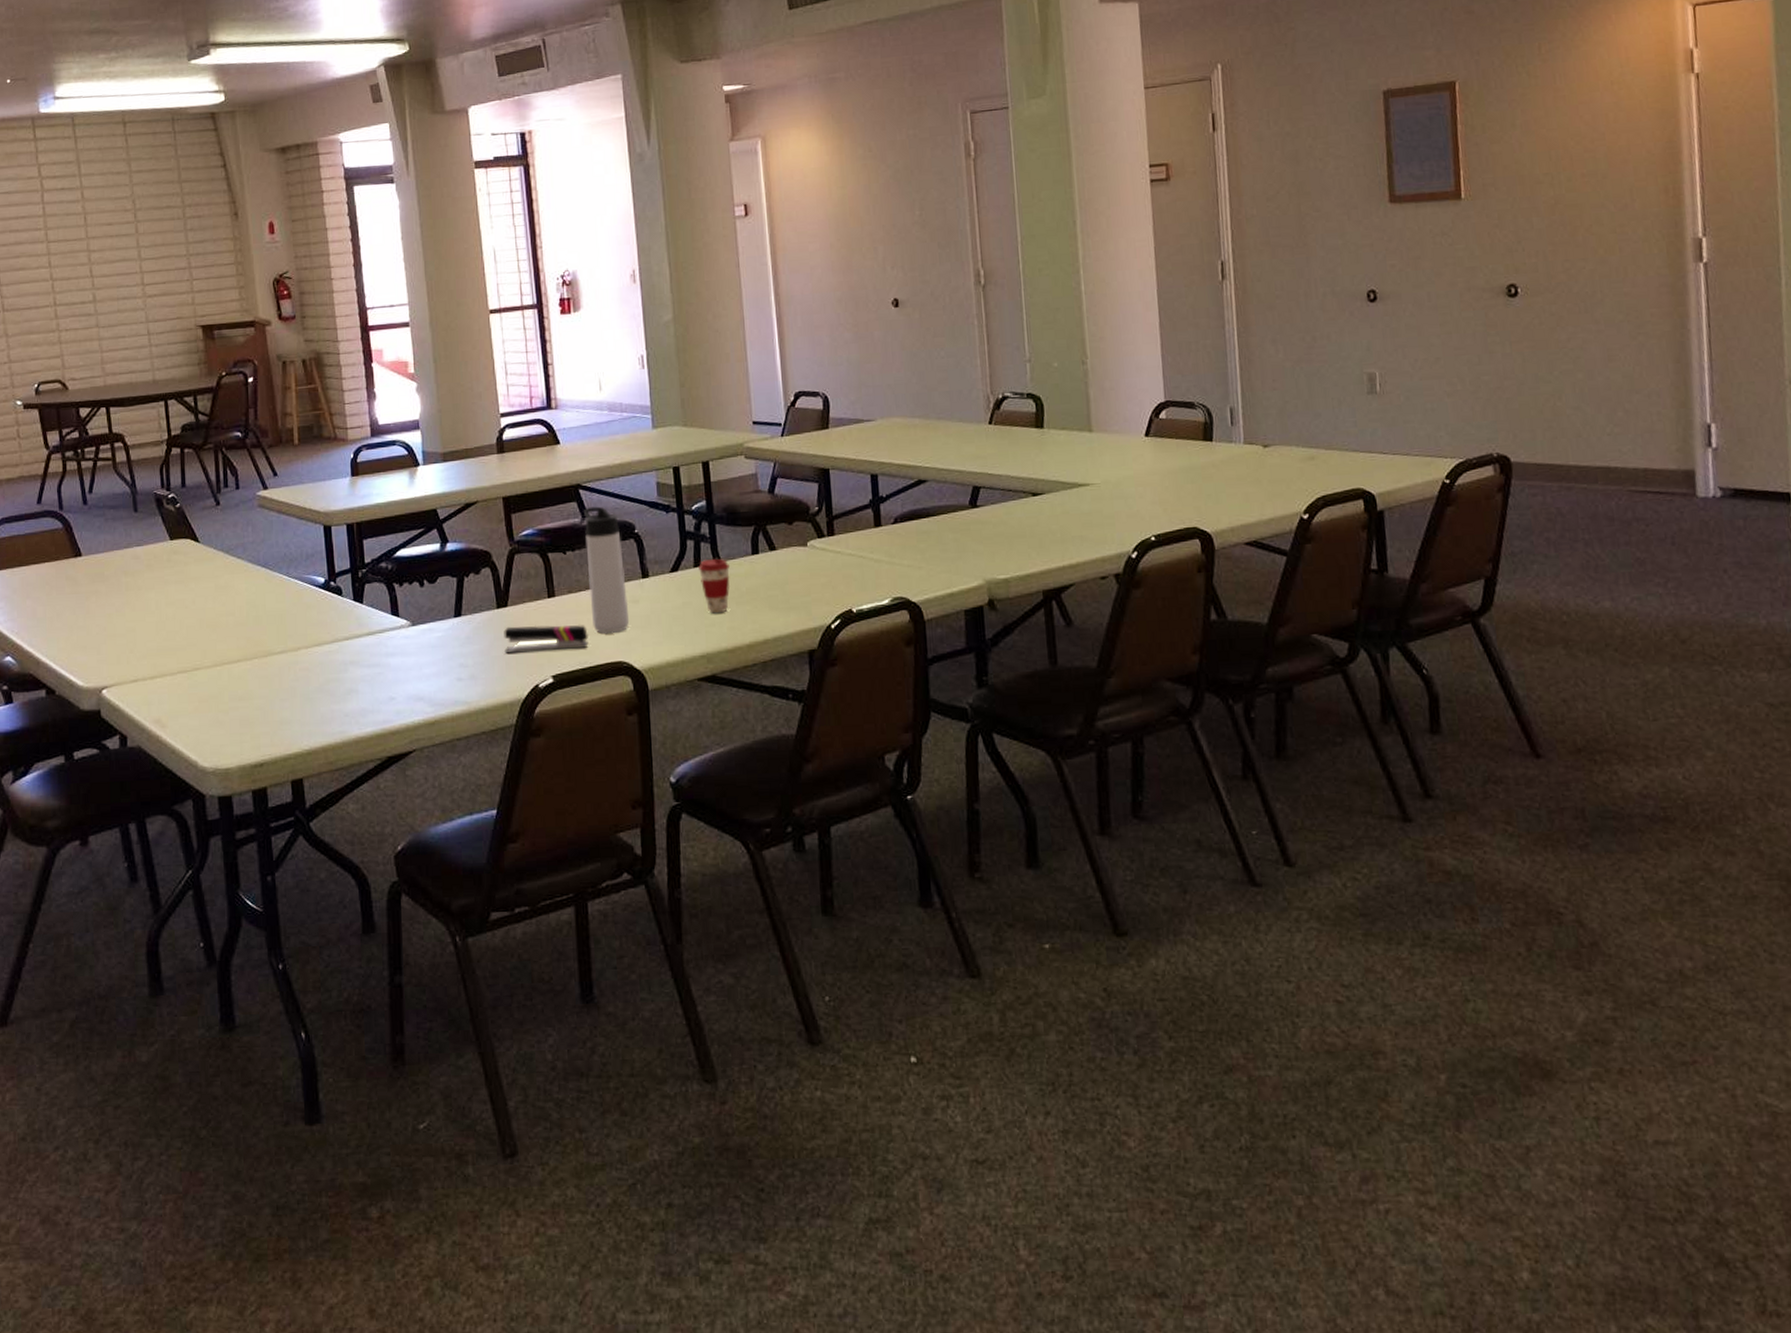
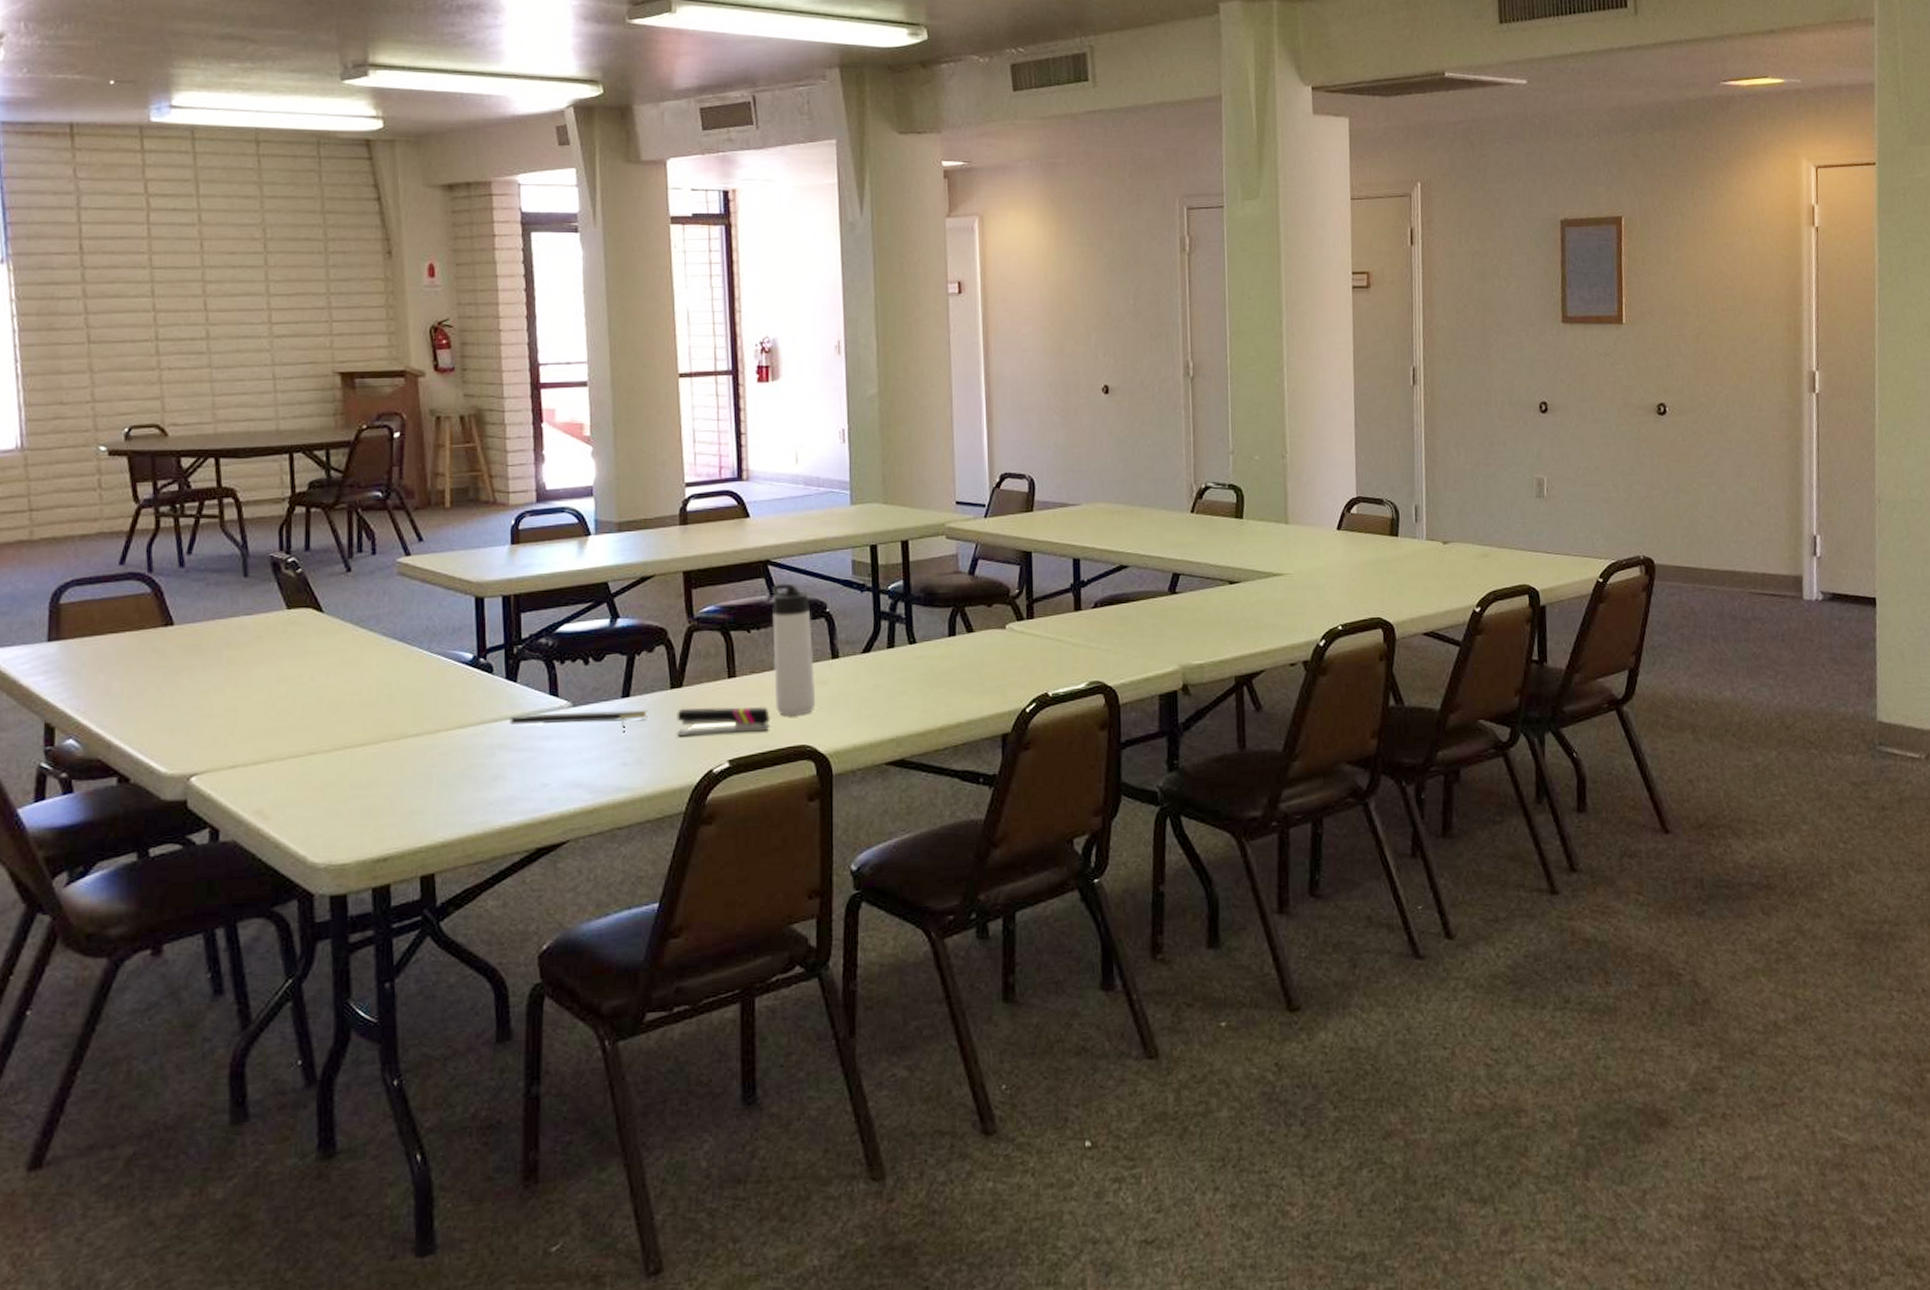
notepad: none [359,628,478,651] -> present [510,710,647,734]
coffee cup: present [698,559,730,614] -> none [892,640,925,696]

